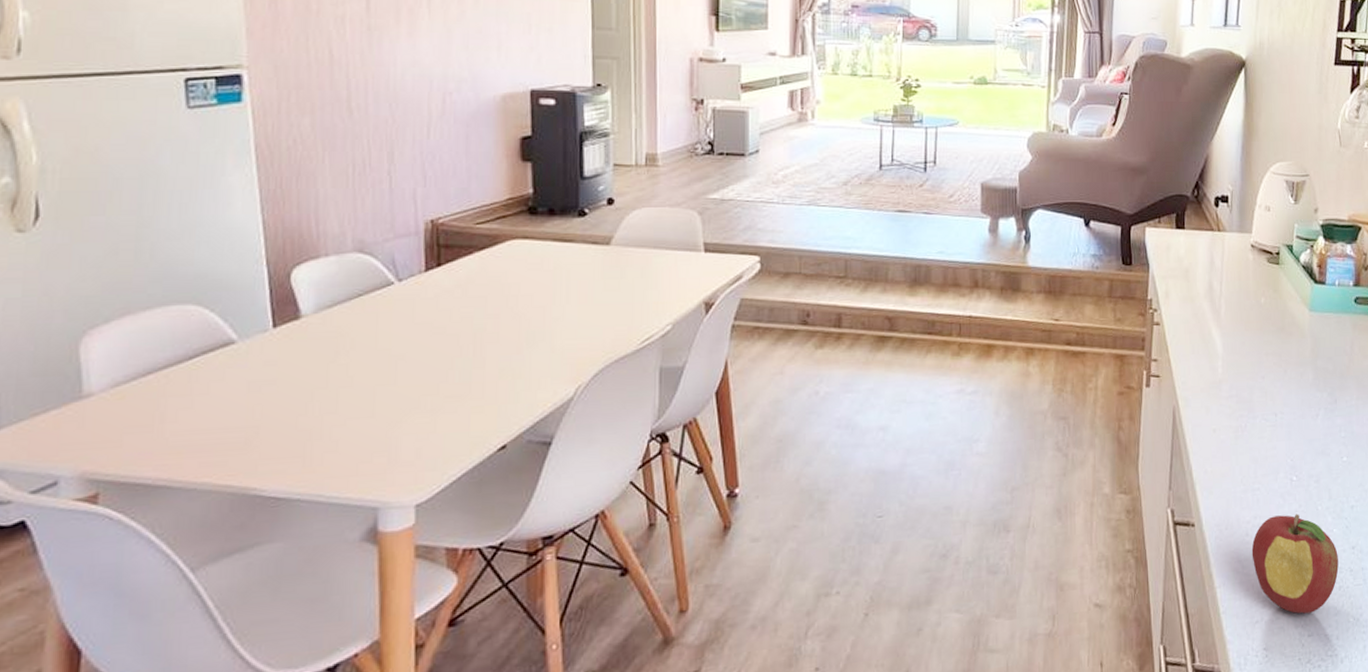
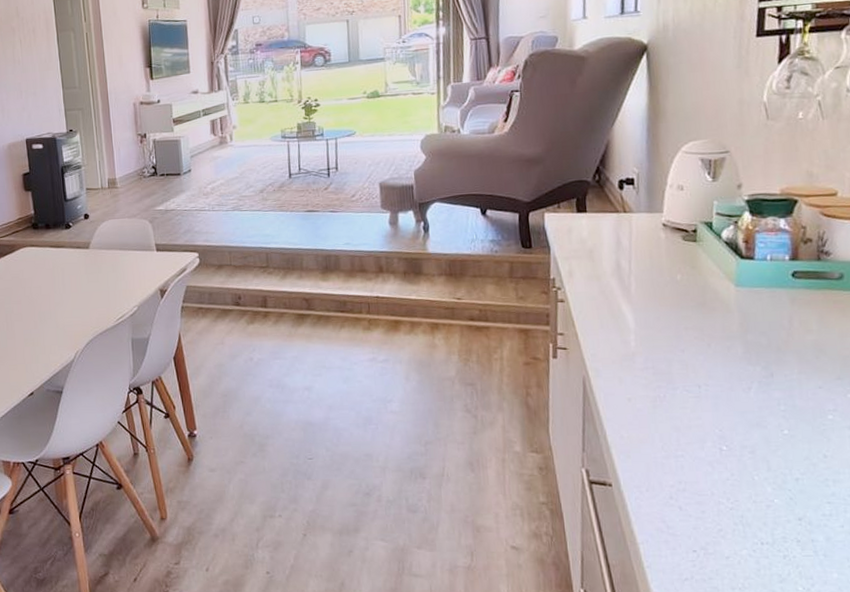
apple: present [1251,514,1339,614] -> none [677,482,782,577]

